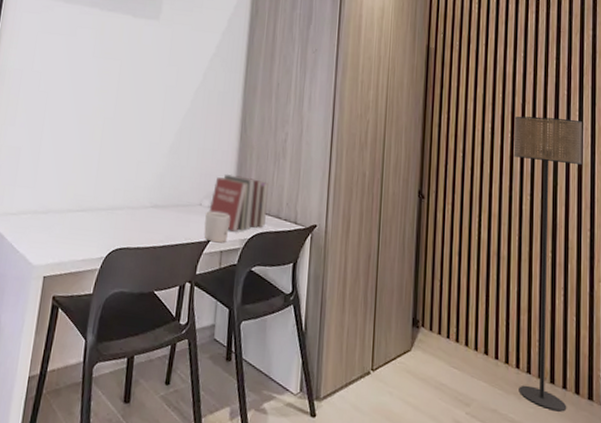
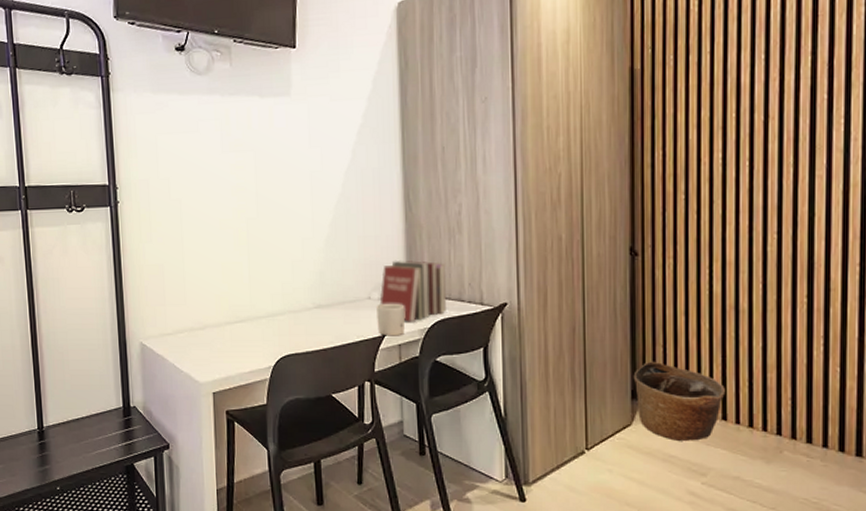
basket: none [415,293,488,372] -> present [633,361,725,441]
floor lamp: present [513,116,582,412] -> none [753,129,849,472]

